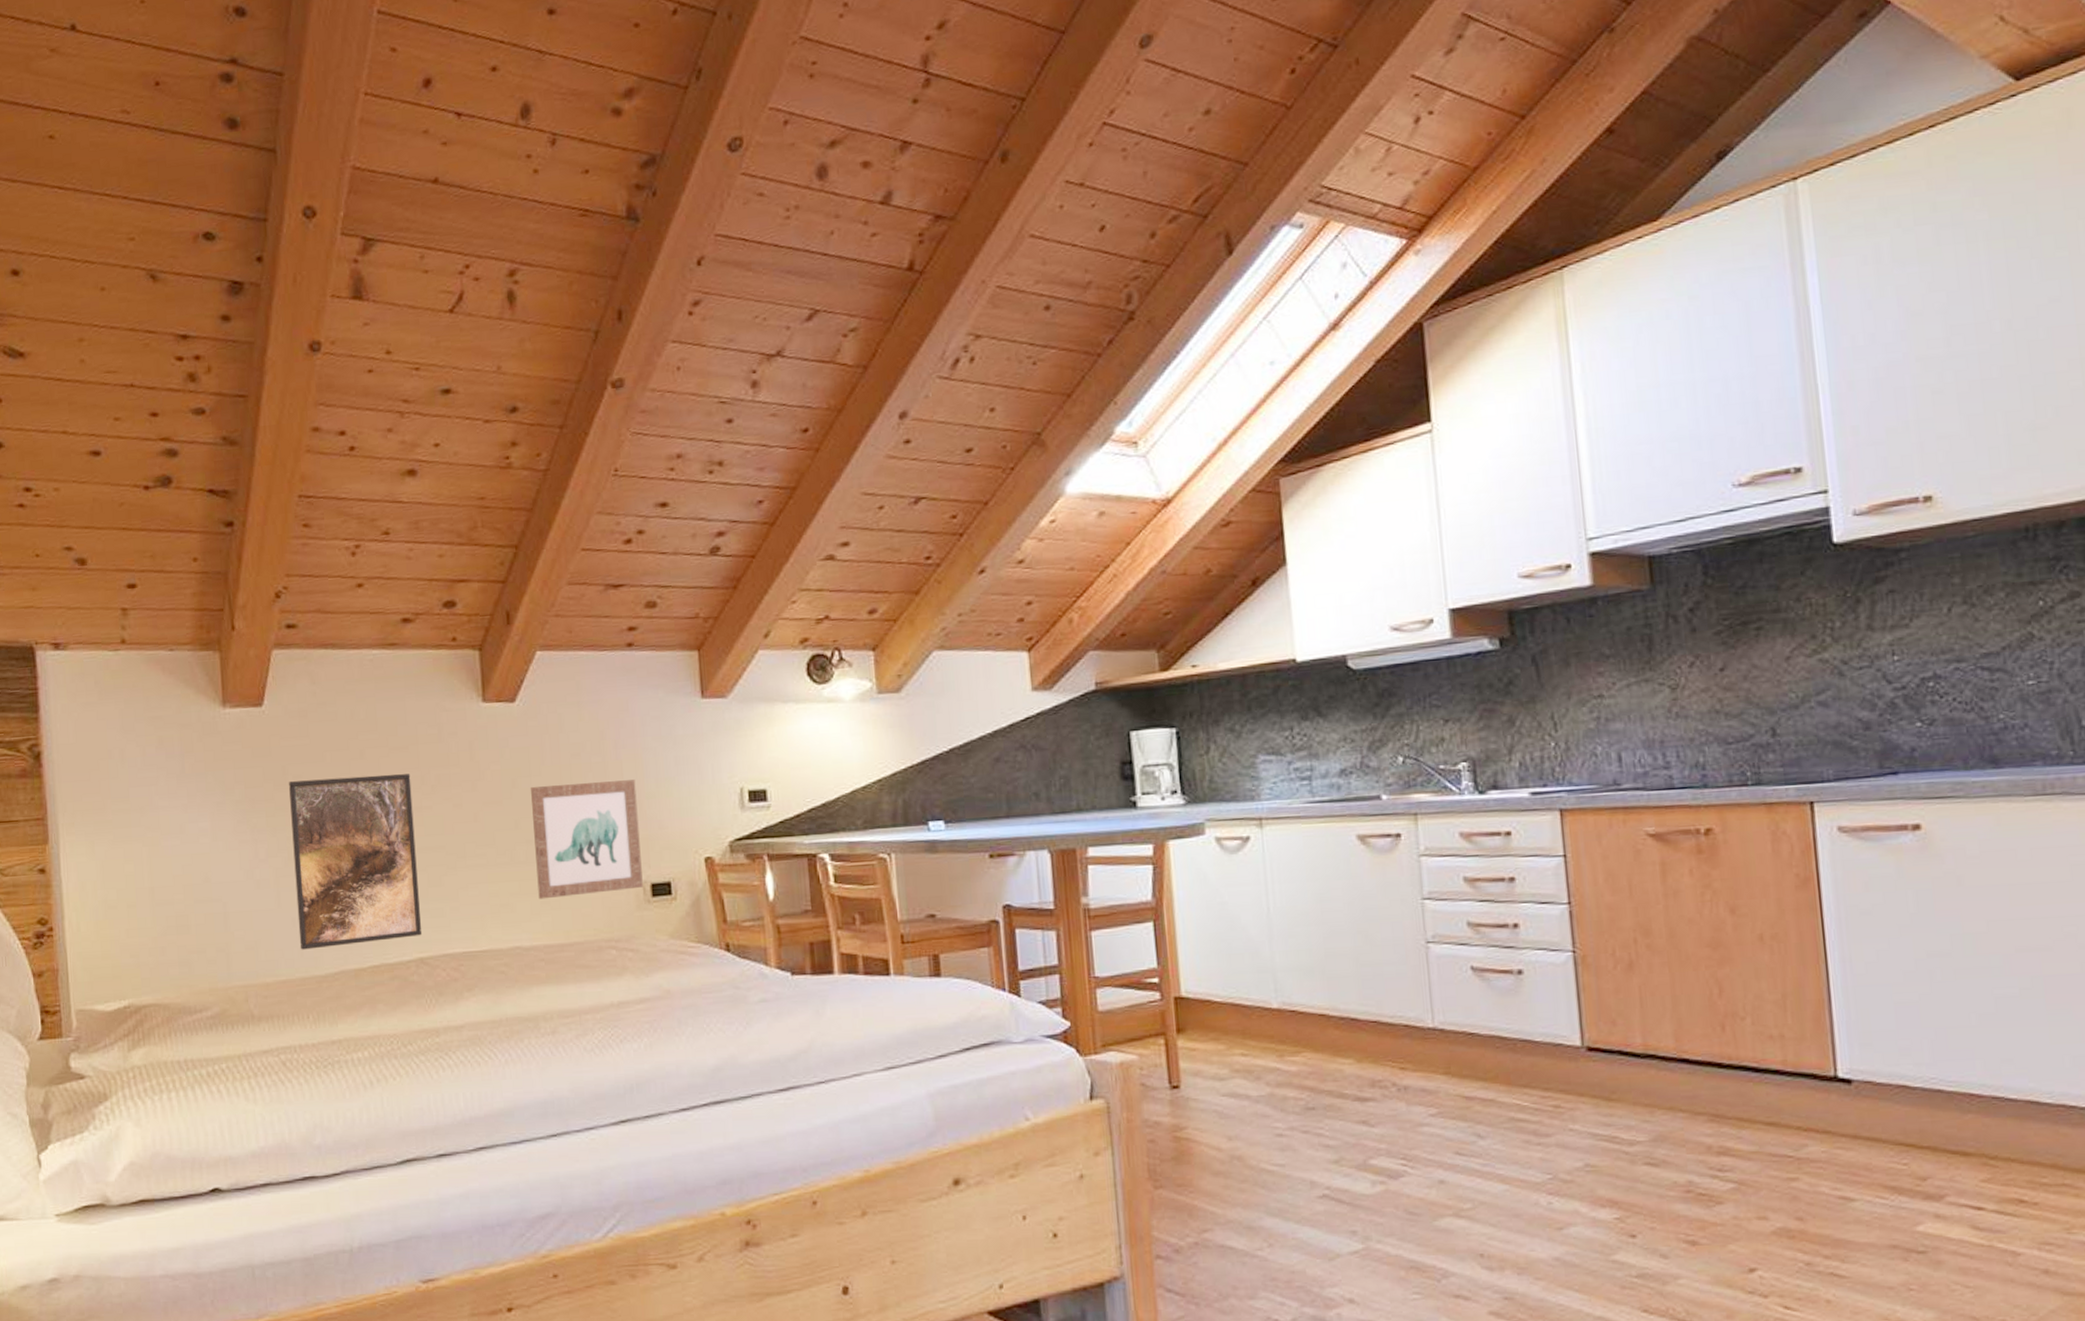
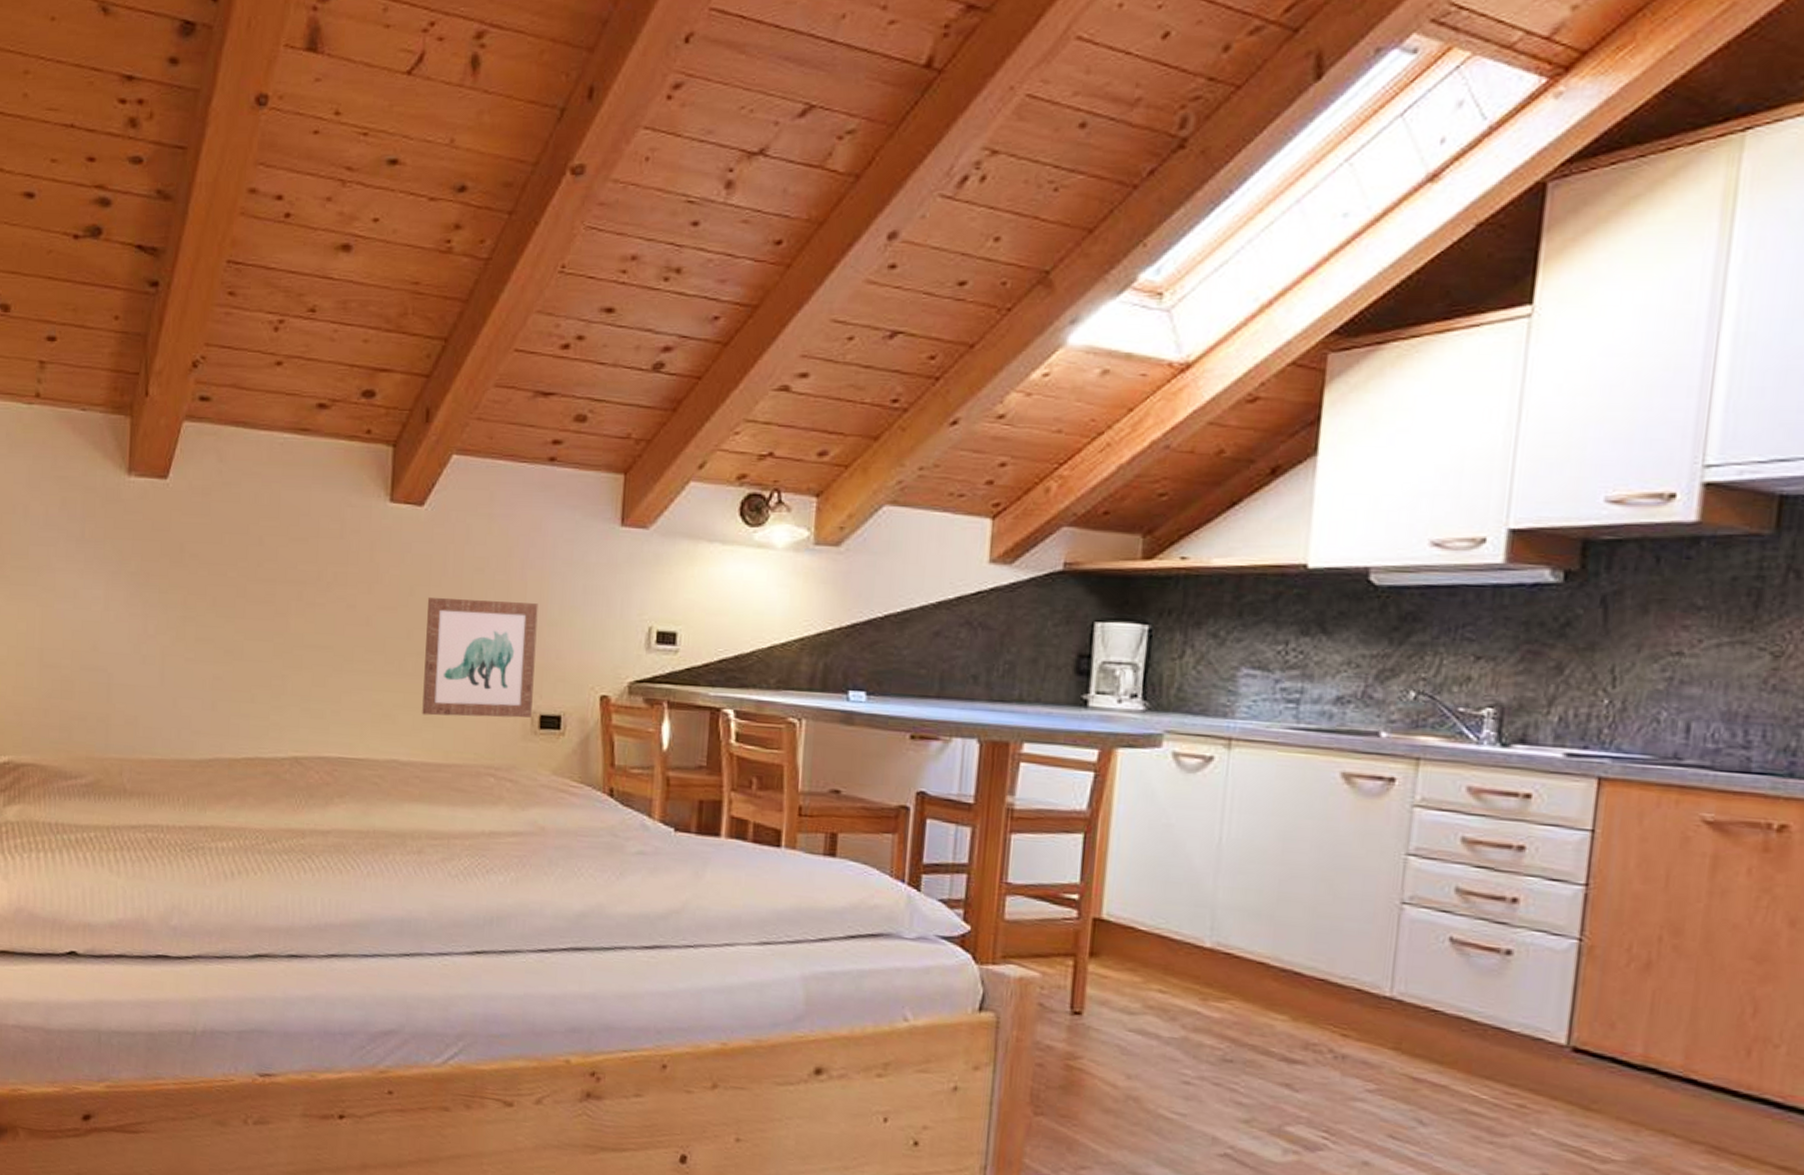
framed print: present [288,774,423,950] -> none [178,560,307,735]

